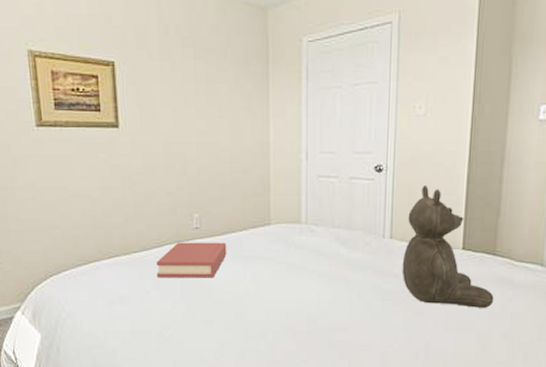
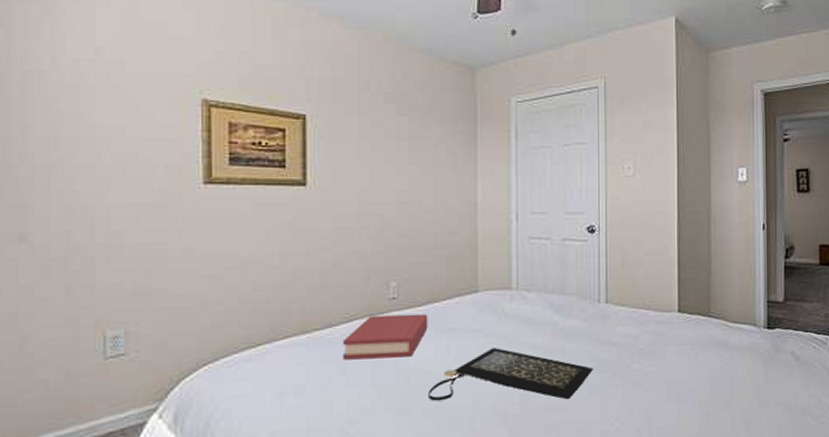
clutch bag: none [228,274,376,322] -> present [428,348,594,401]
teddy bear: present [402,185,494,308] -> none [619,245,713,375]

